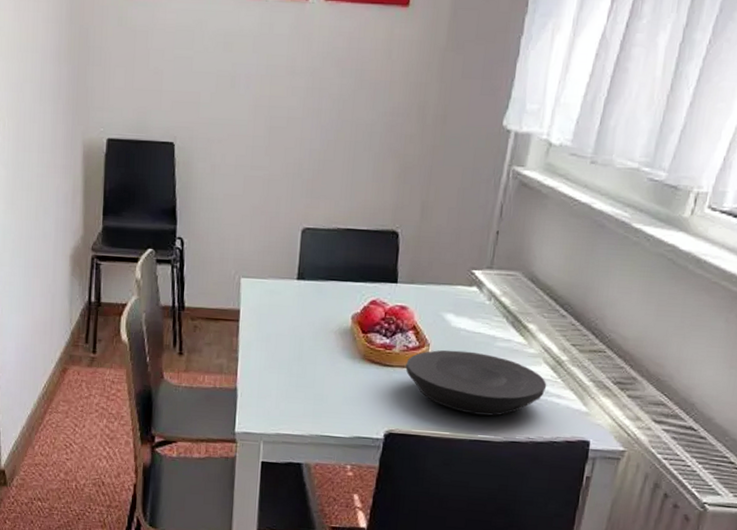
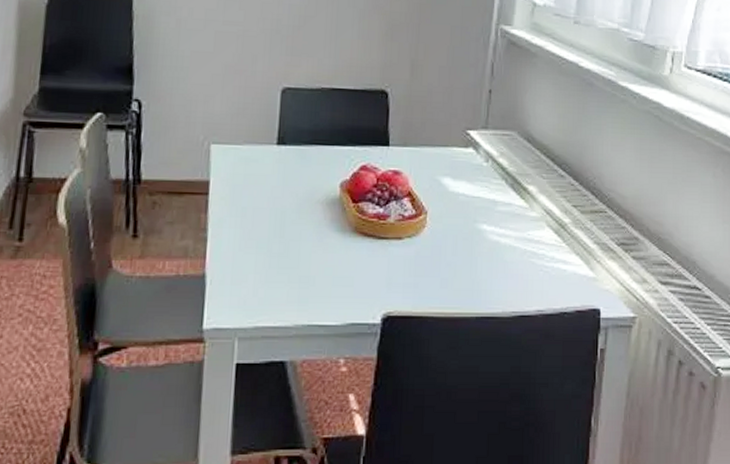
plate: present [405,350,547,416] -> none [402,217,552,288]

